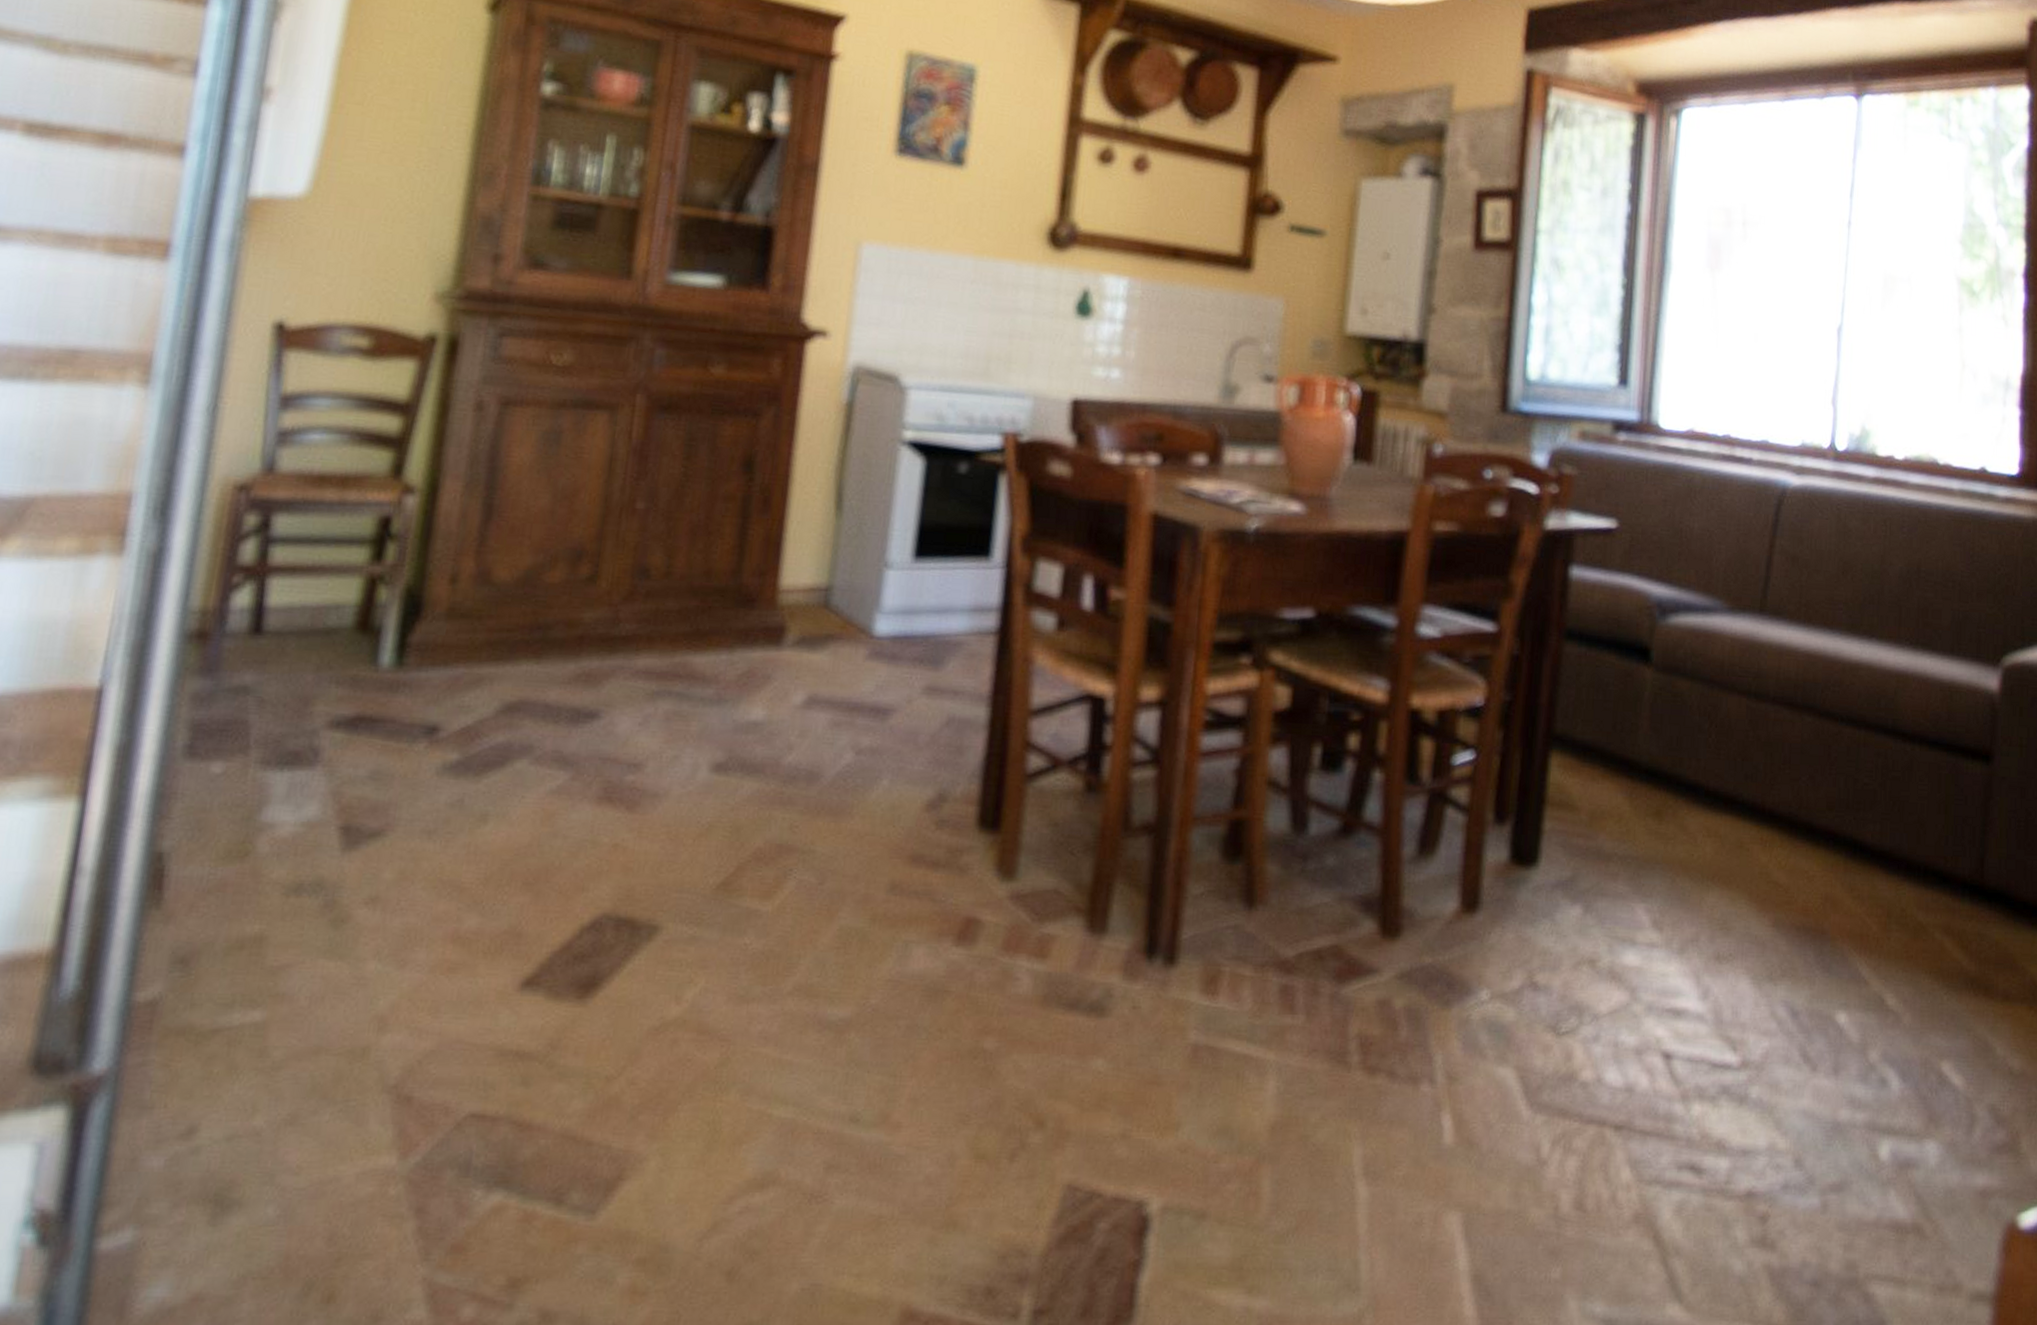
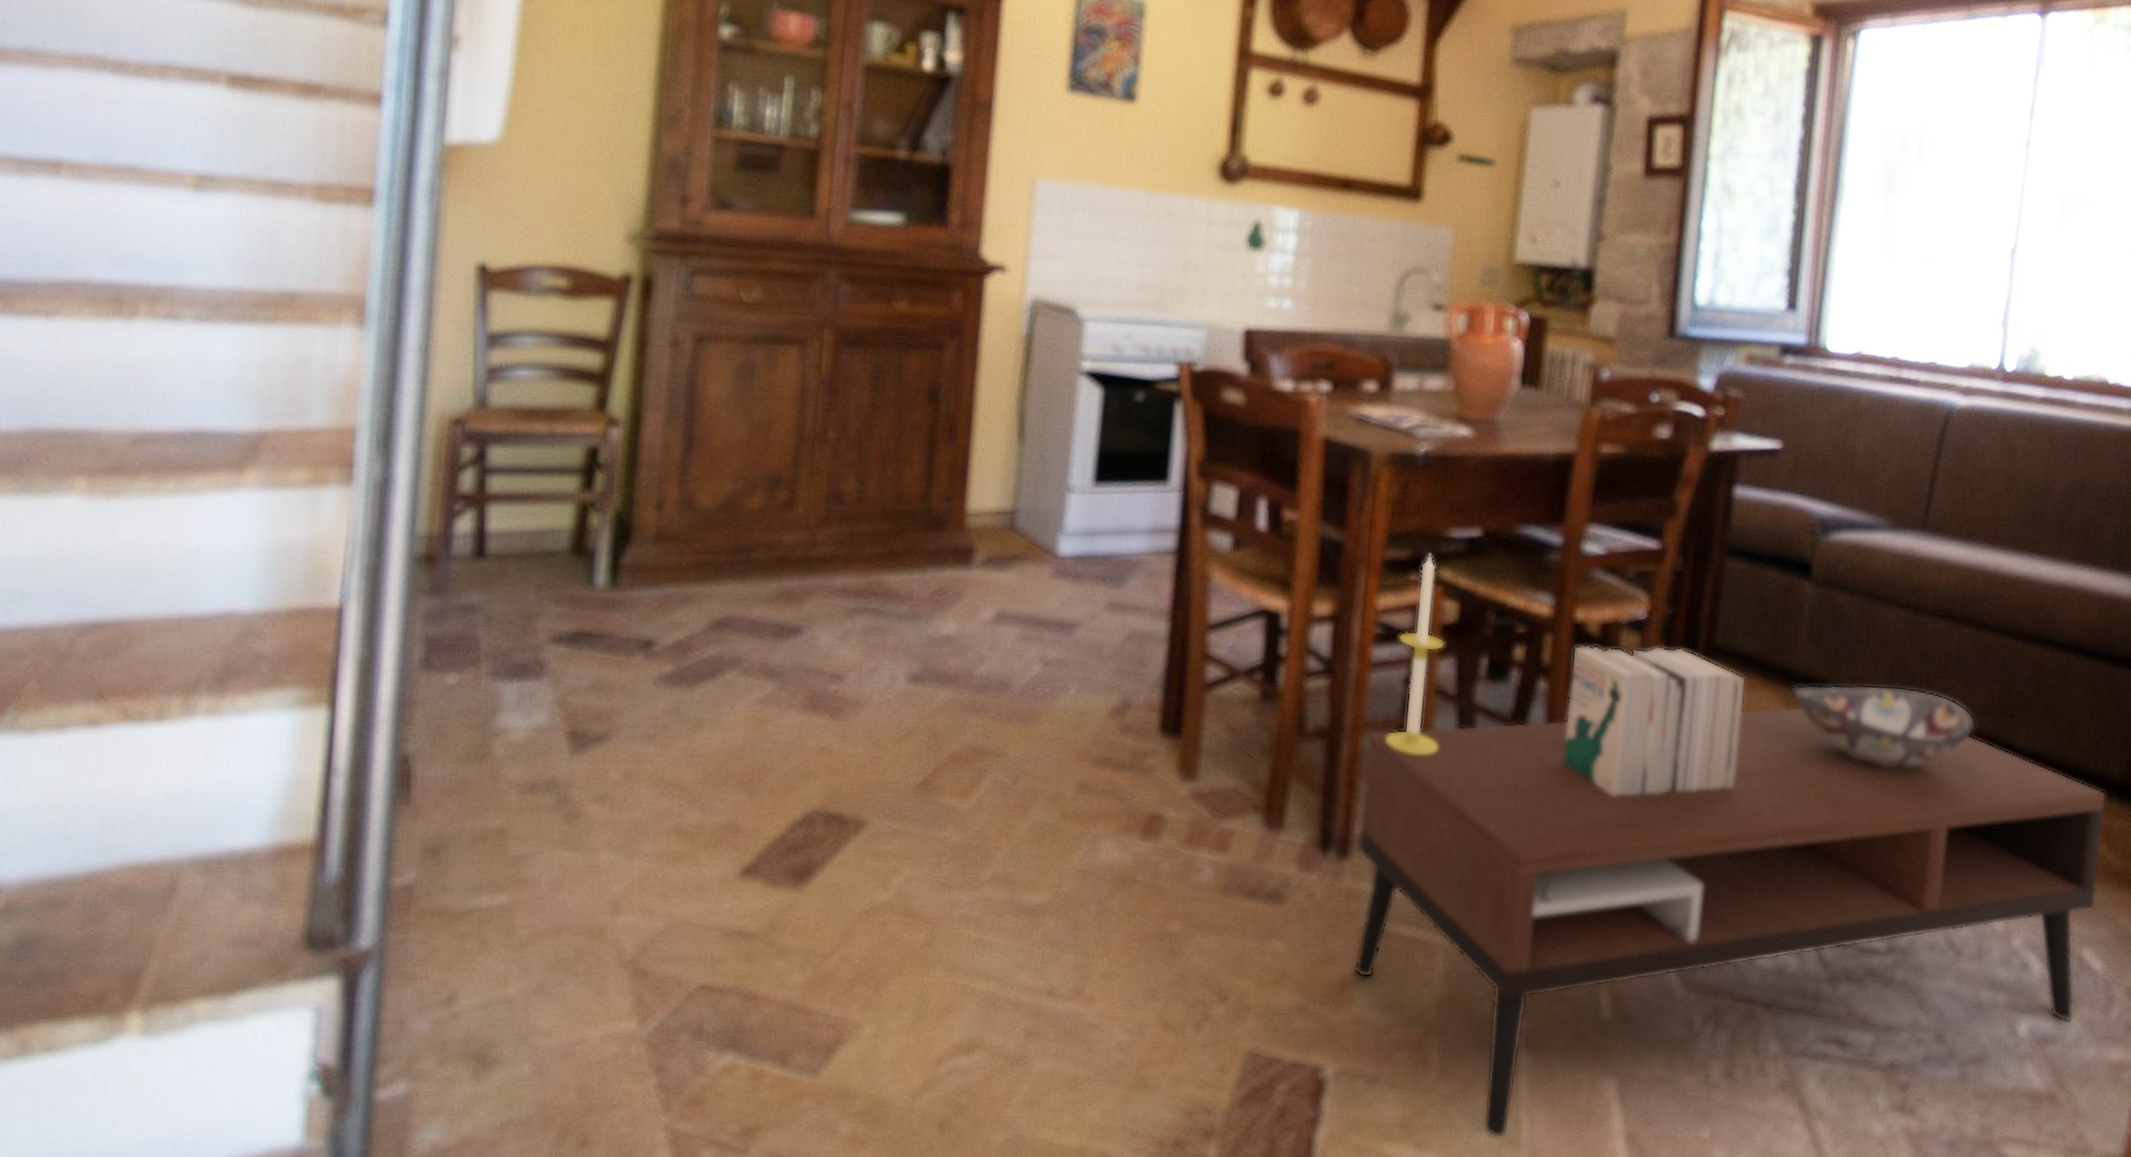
coffee table: none [1181,799,1958,1282] -> present [1354,706,2107,1139]
candle: none [1215,634,1277,853] -> present [1385,553,1445,756]
books: none [1400,733,1588,897] -> present [1563,645,1747,797]
ceramic bowl: none [1633,775,1823,866] -> present [1791,684,1977,768]

